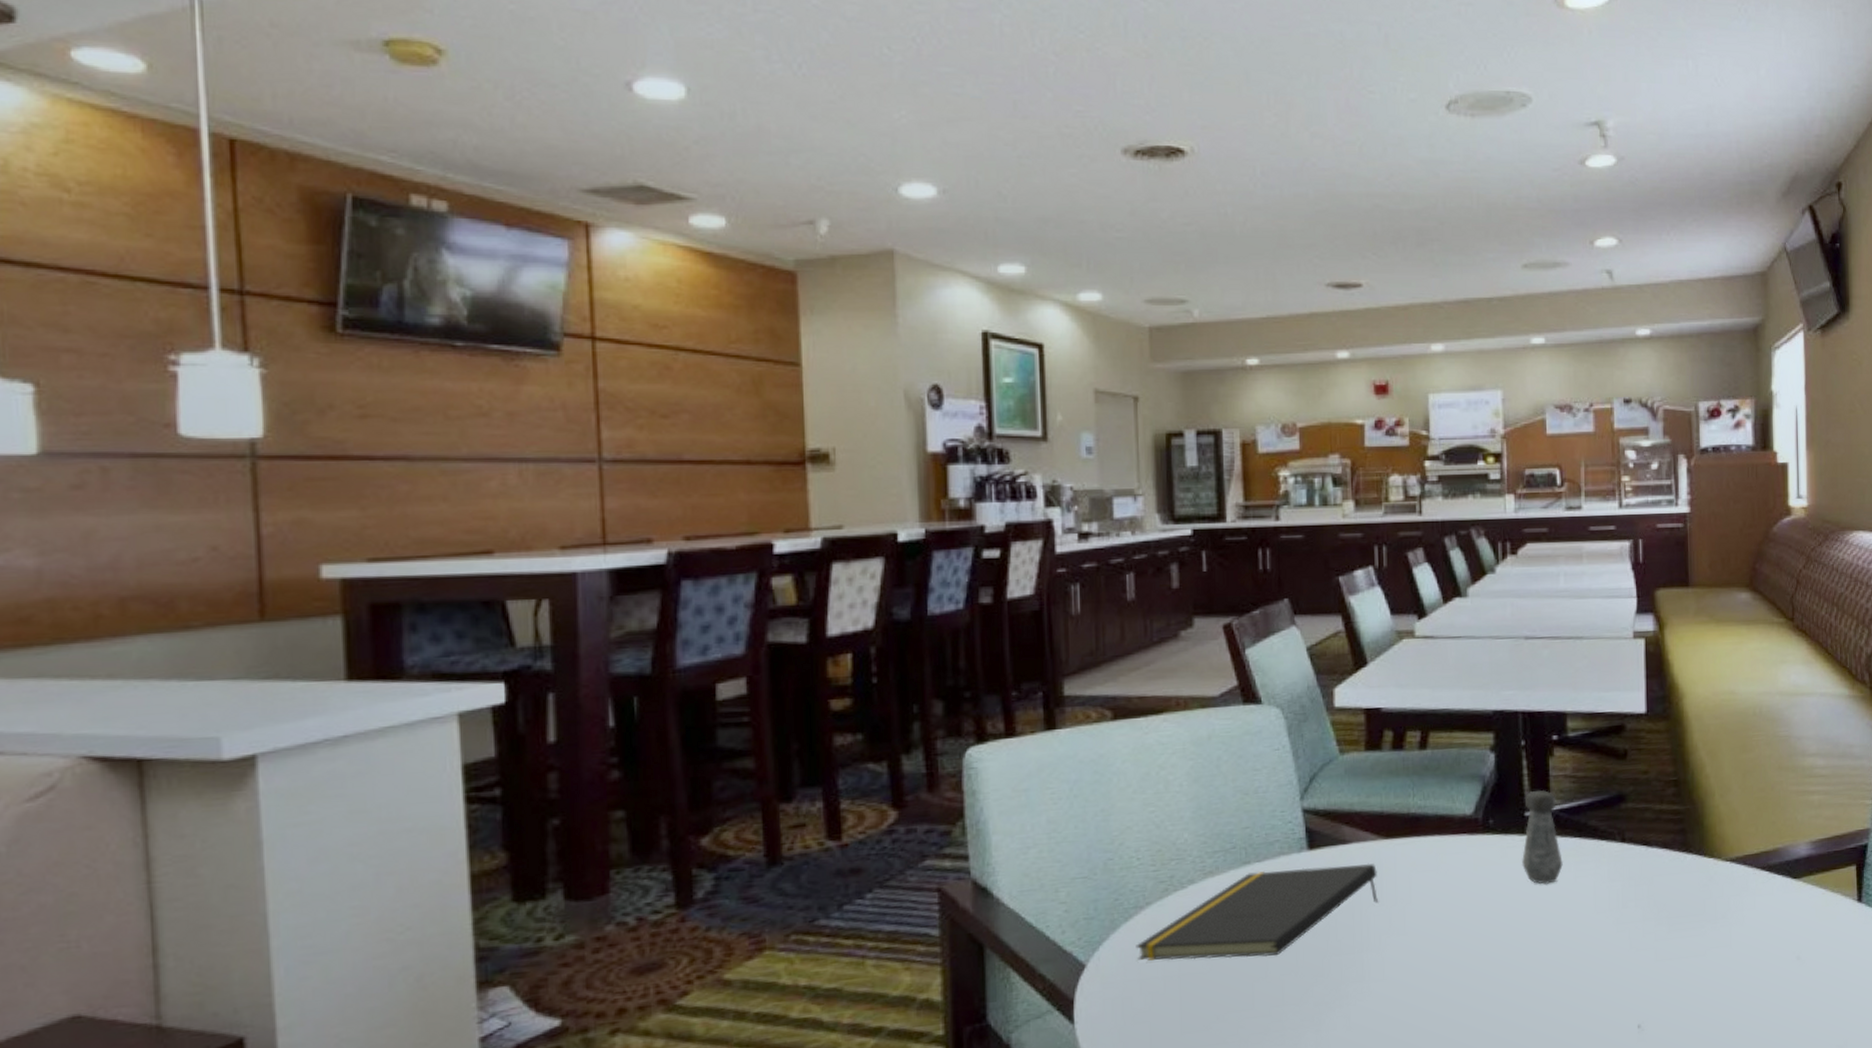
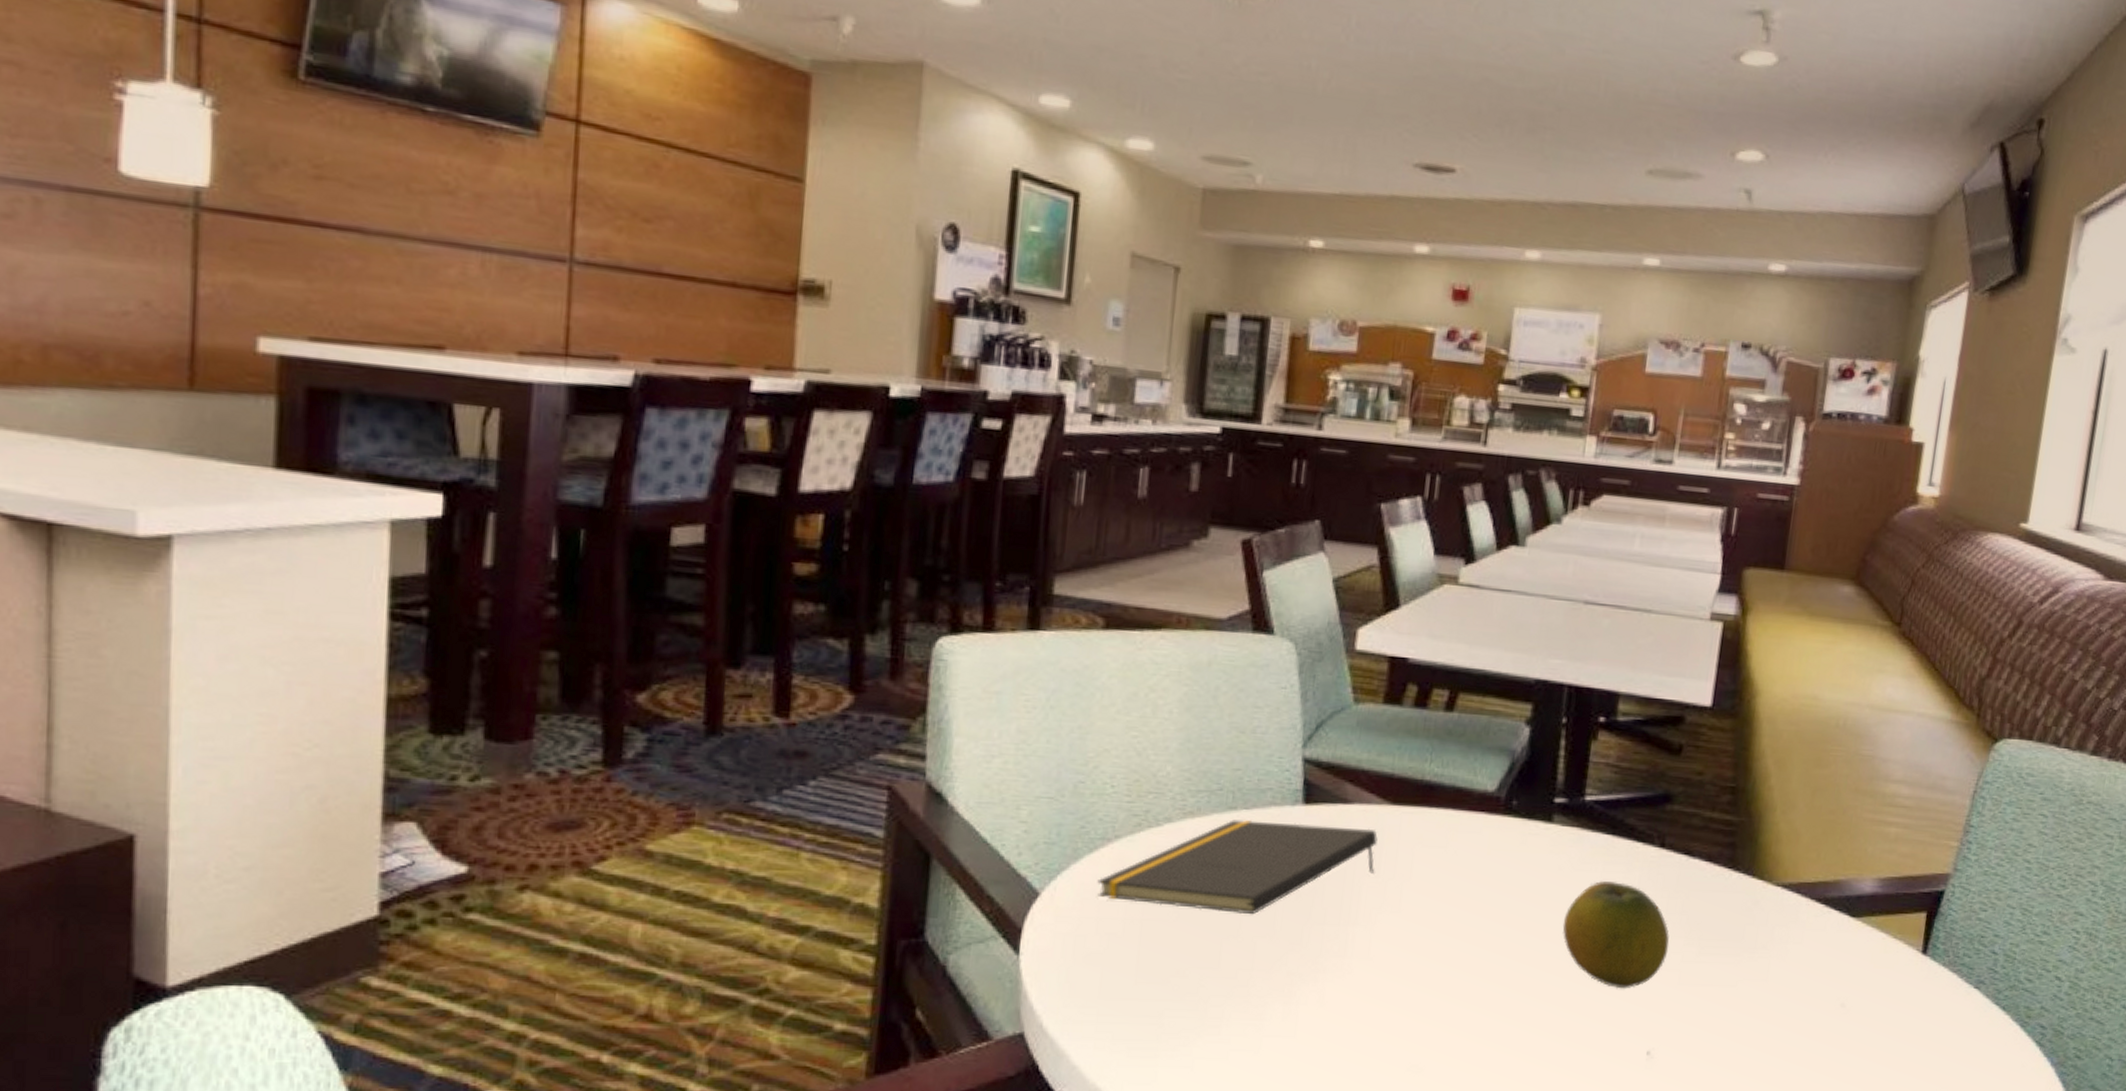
salt shaker: present [1522,790,1563,885] -> none [1543,776,1593,881]
fruit: none [1548,878,1643,974] -> present [1562,881,1669,989]

